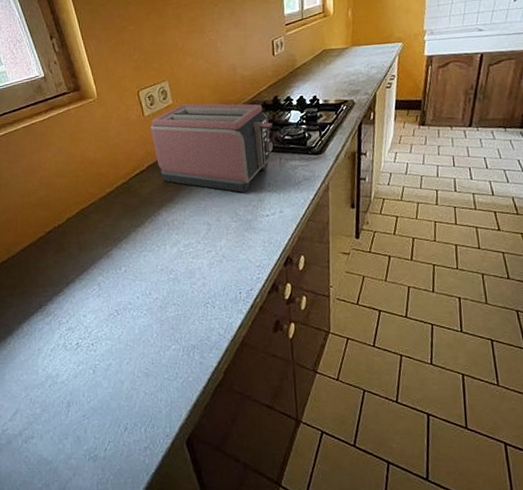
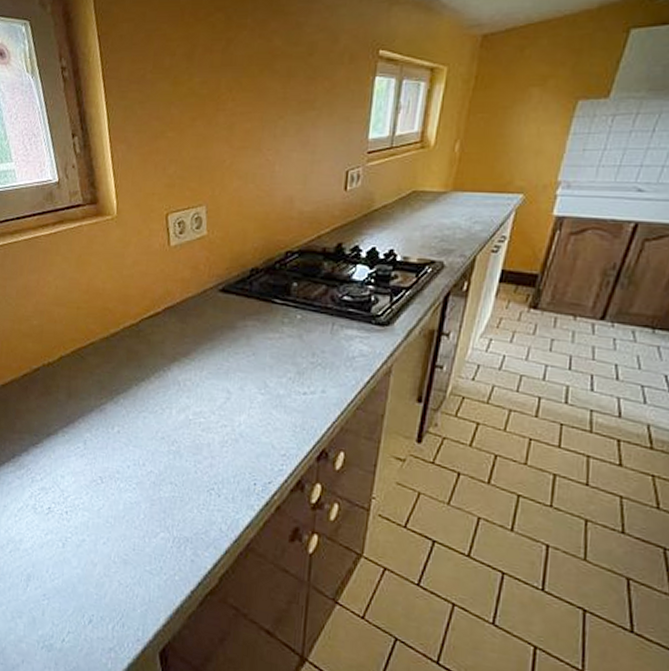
toaster: present [150,103,273,192] -> none [174,236,330,359]

